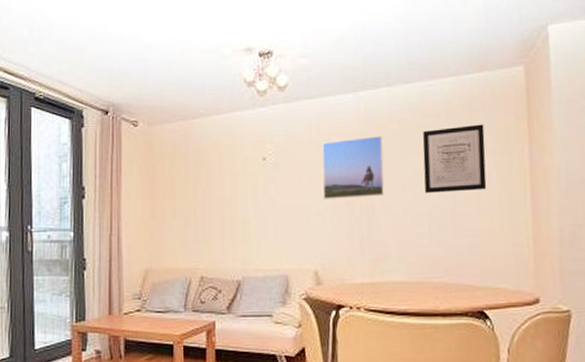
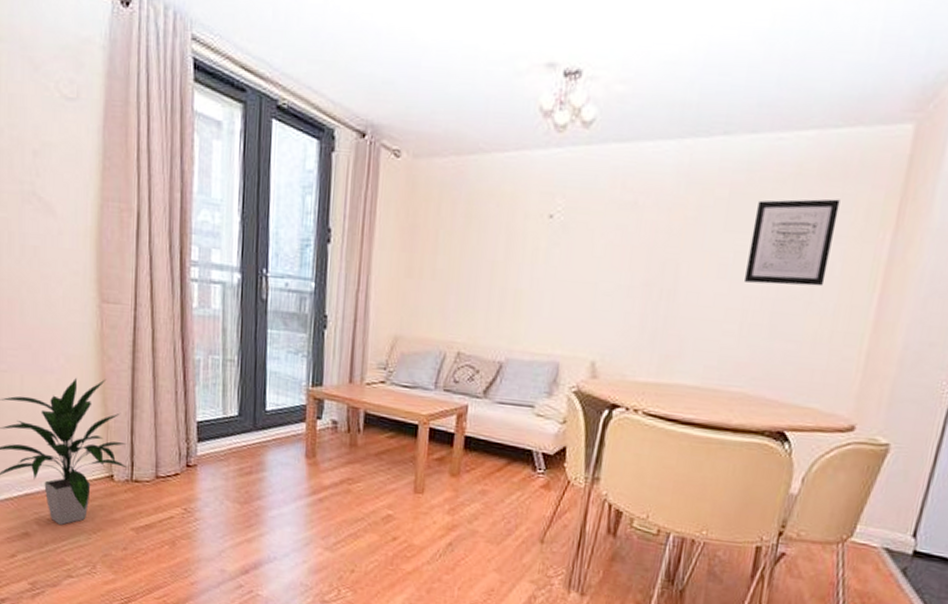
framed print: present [322,136,384,199] -> none [616,200,705,280]

